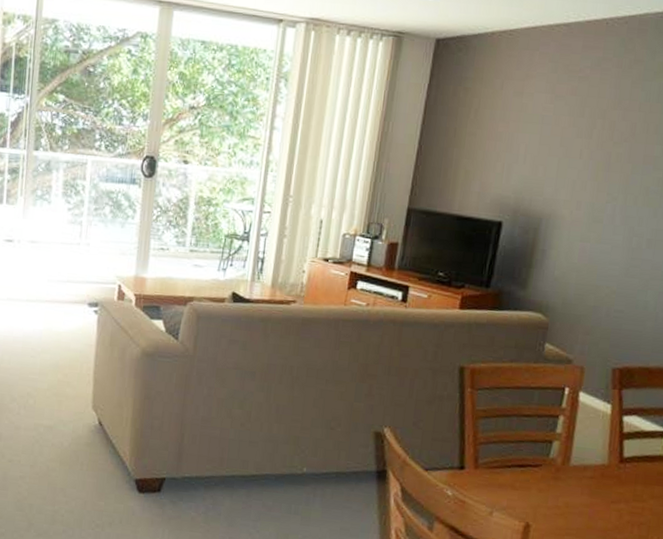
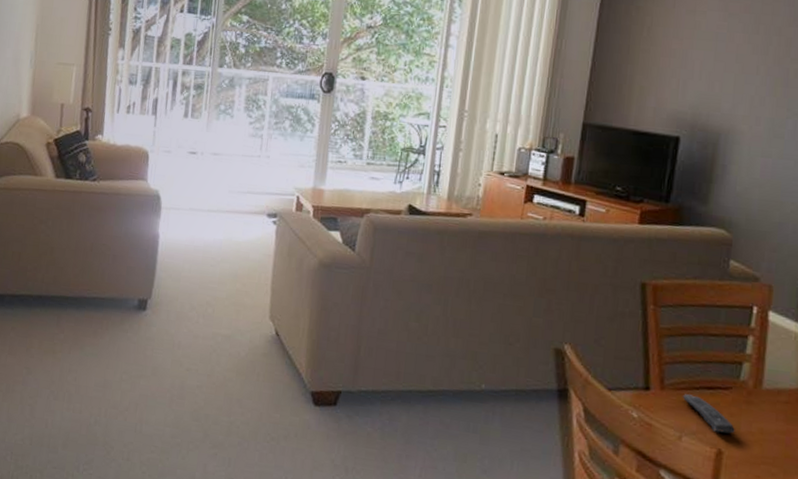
remote control: none [494,472,543,508] -> present [682,394,735,434]

